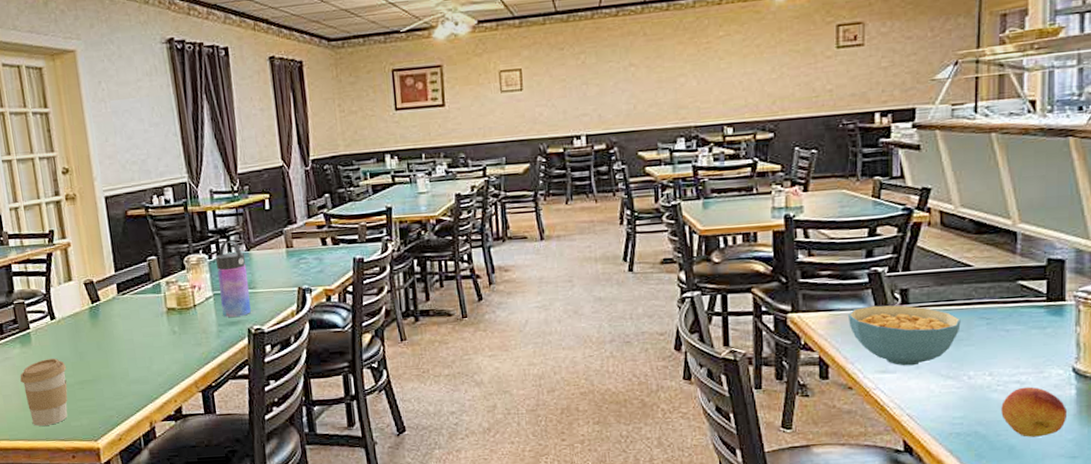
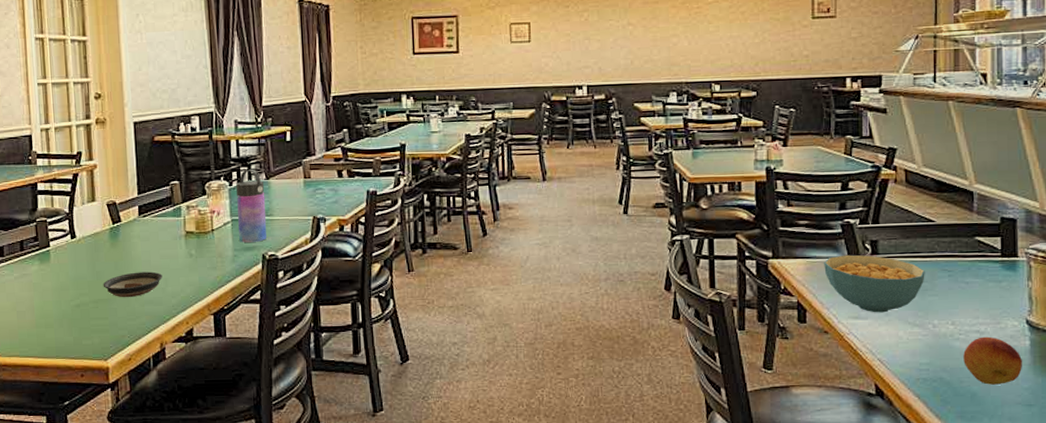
coffee cup: present [20,358,68,426] -> none [36,276,82,343]
saucer: none [86,350,147,378] -> present [103,271,162,298]

